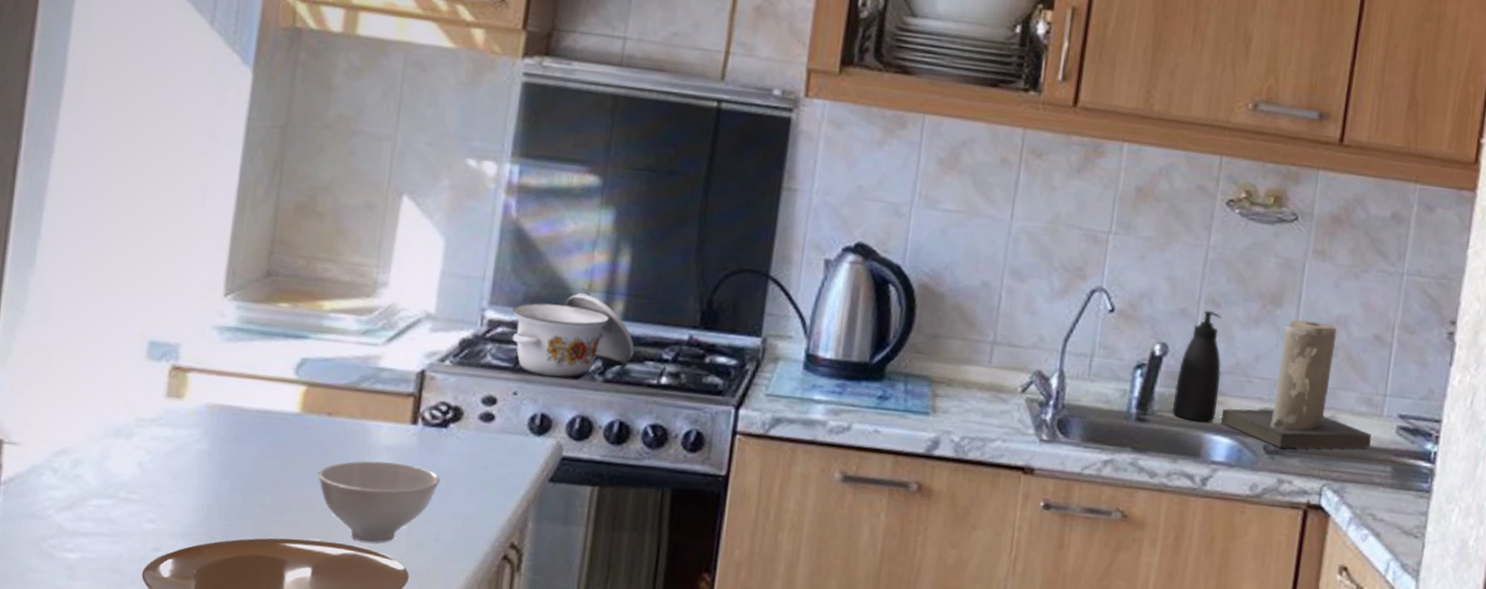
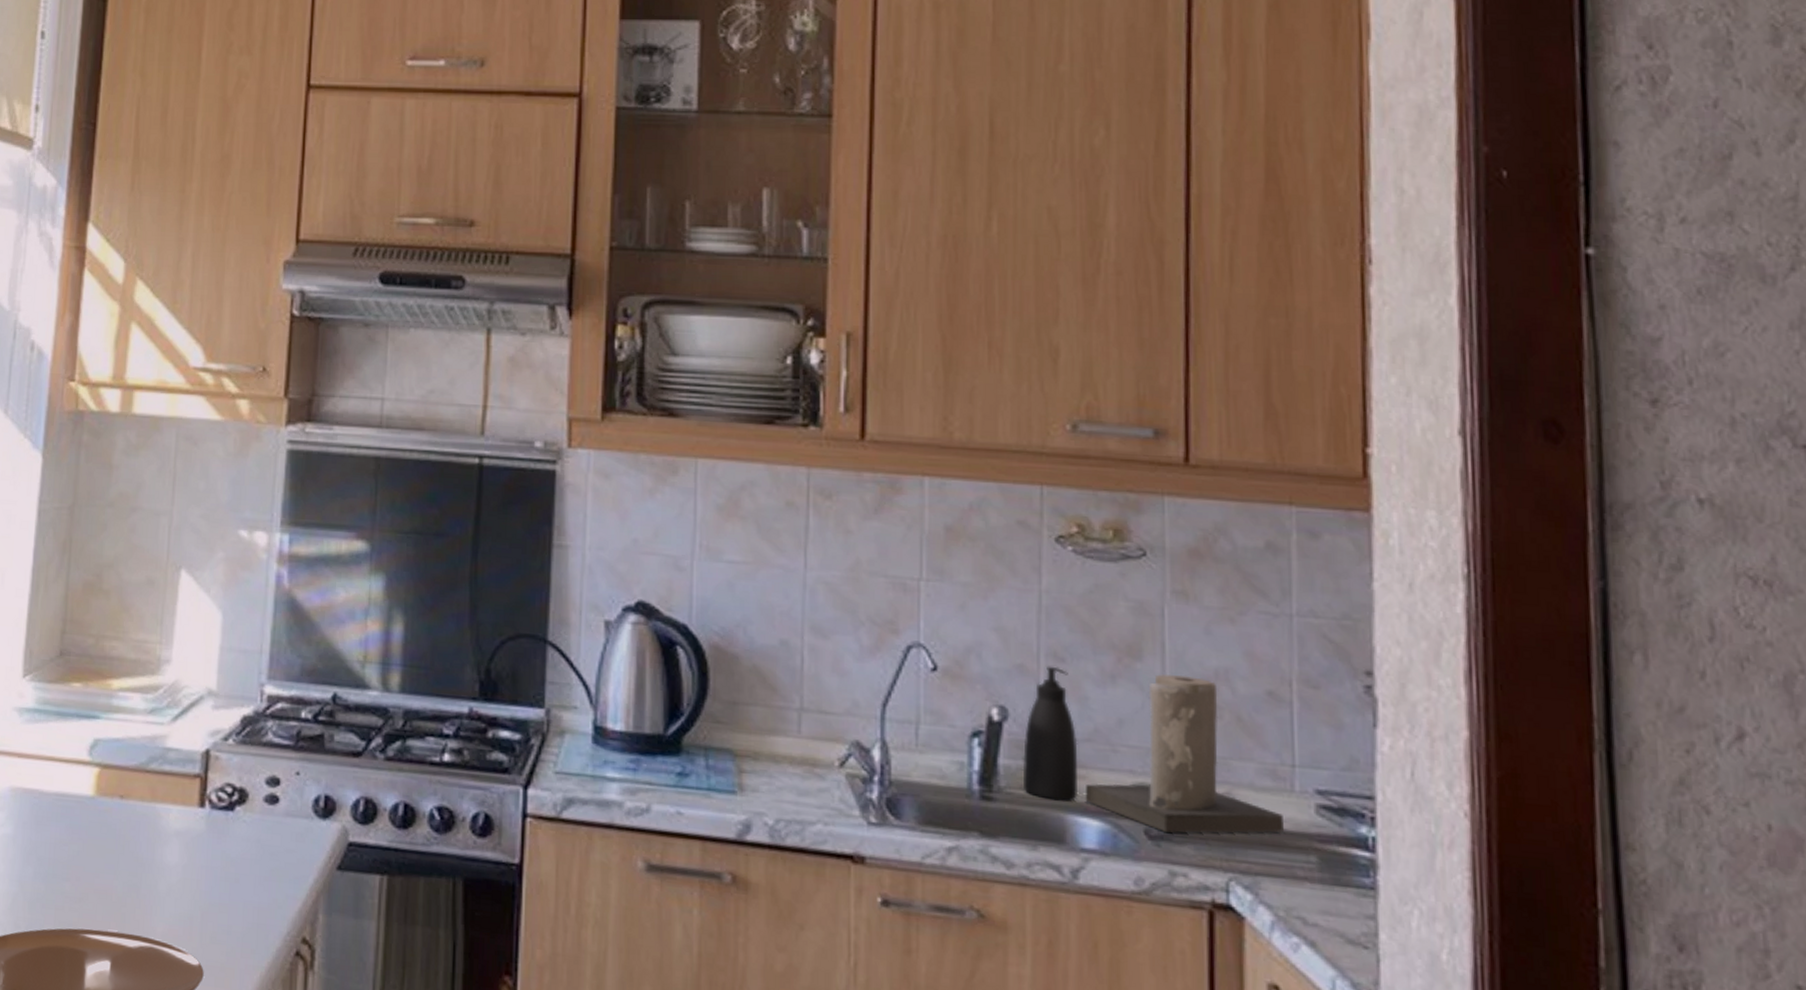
bowl: present [318,461,441,543] -> none [113,846,230,935]
cooking pot: present [512,293,635,379] -> none [290,665,414,757]

